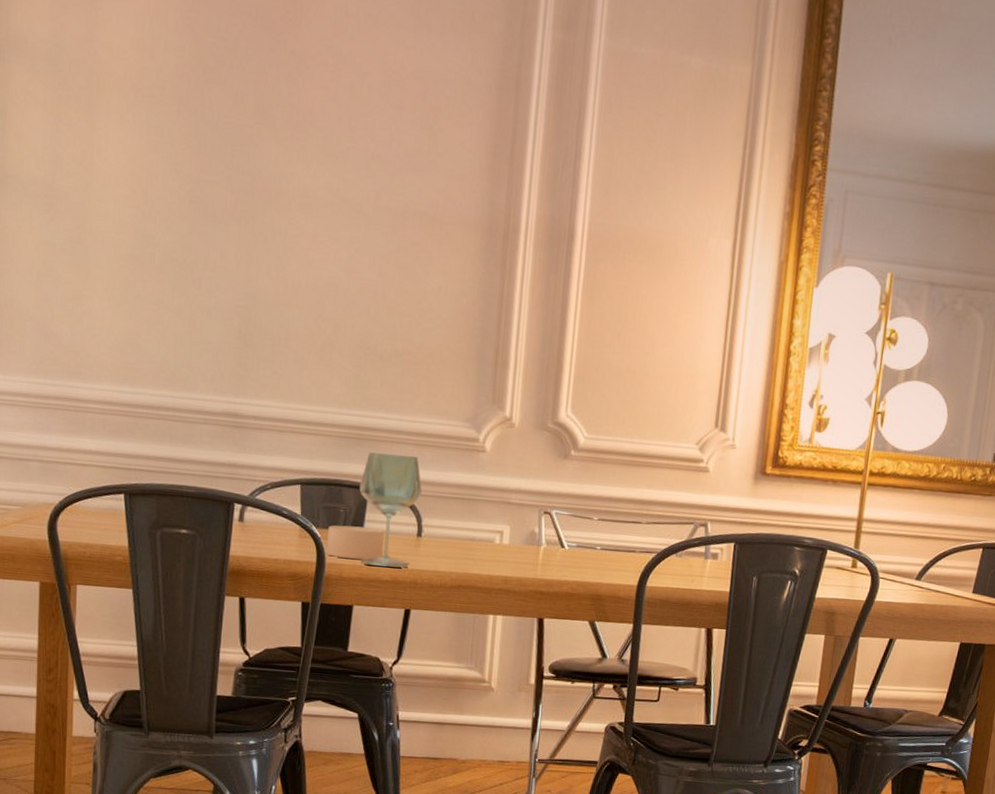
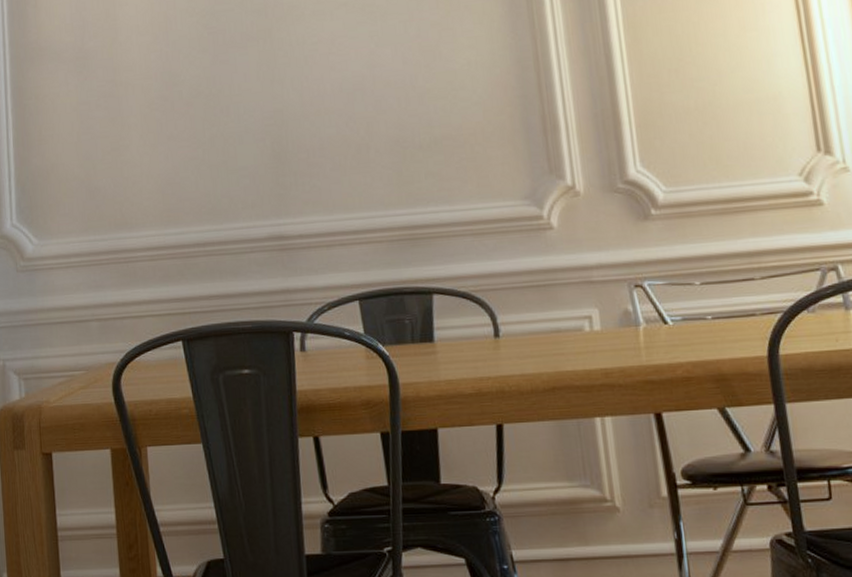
candle: present [326,525,385,560] -> none [395,335,461,375]
wine glass: present [359,452,423,568] -> none [421,248,492,380]

